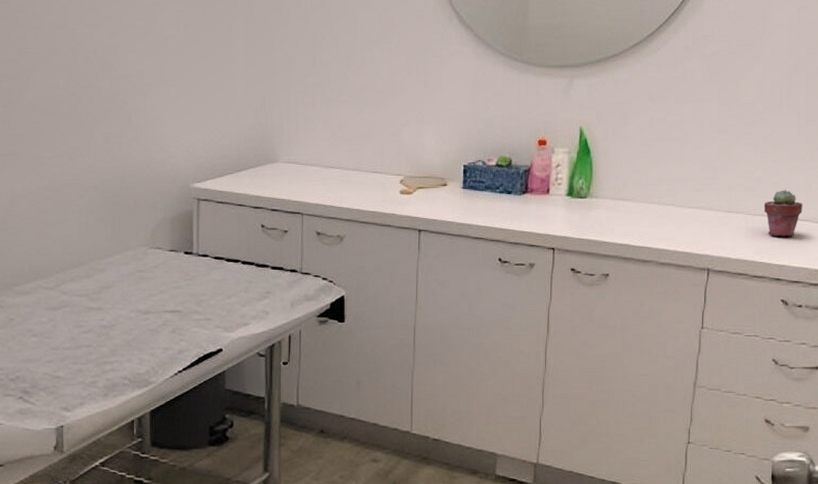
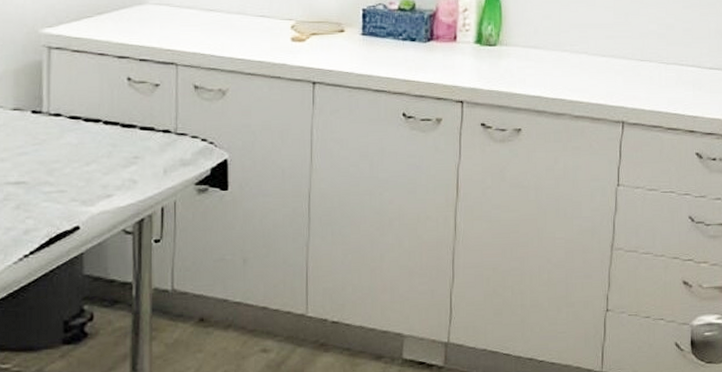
potted succulent: present [763,190,803,237] -> none [676,37,714,87]

